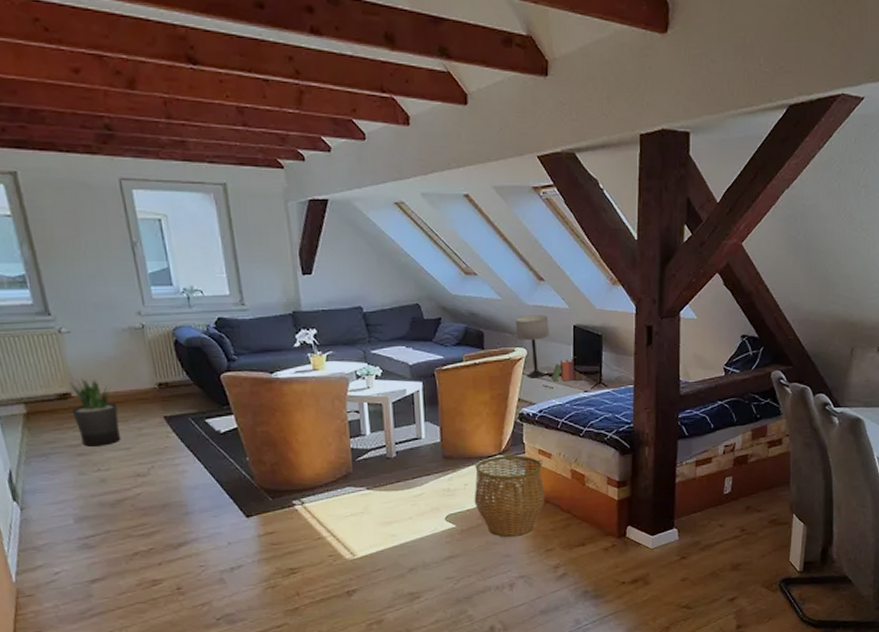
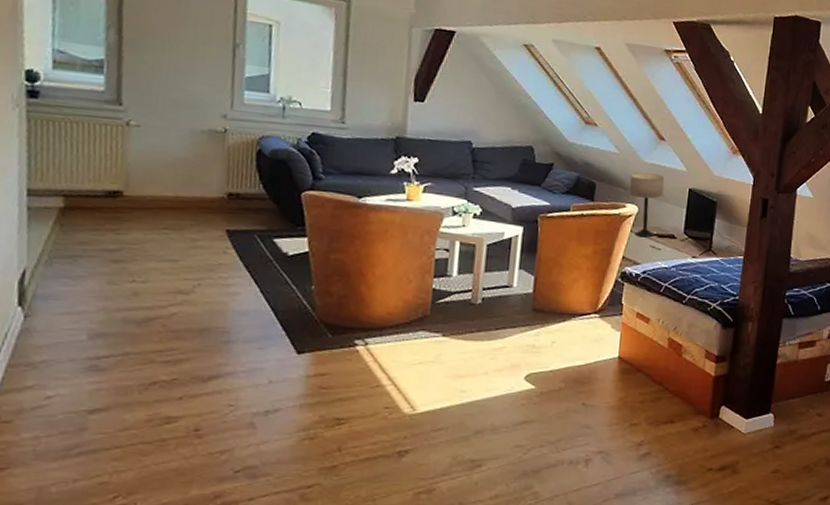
planter: present [69,378,121,447] -> none [118,177,175,255]
basket: present [474,455,545,537] -> none [559,314,640,405]
books: present [551,357,584,382] -> none [659,220,693,245]

